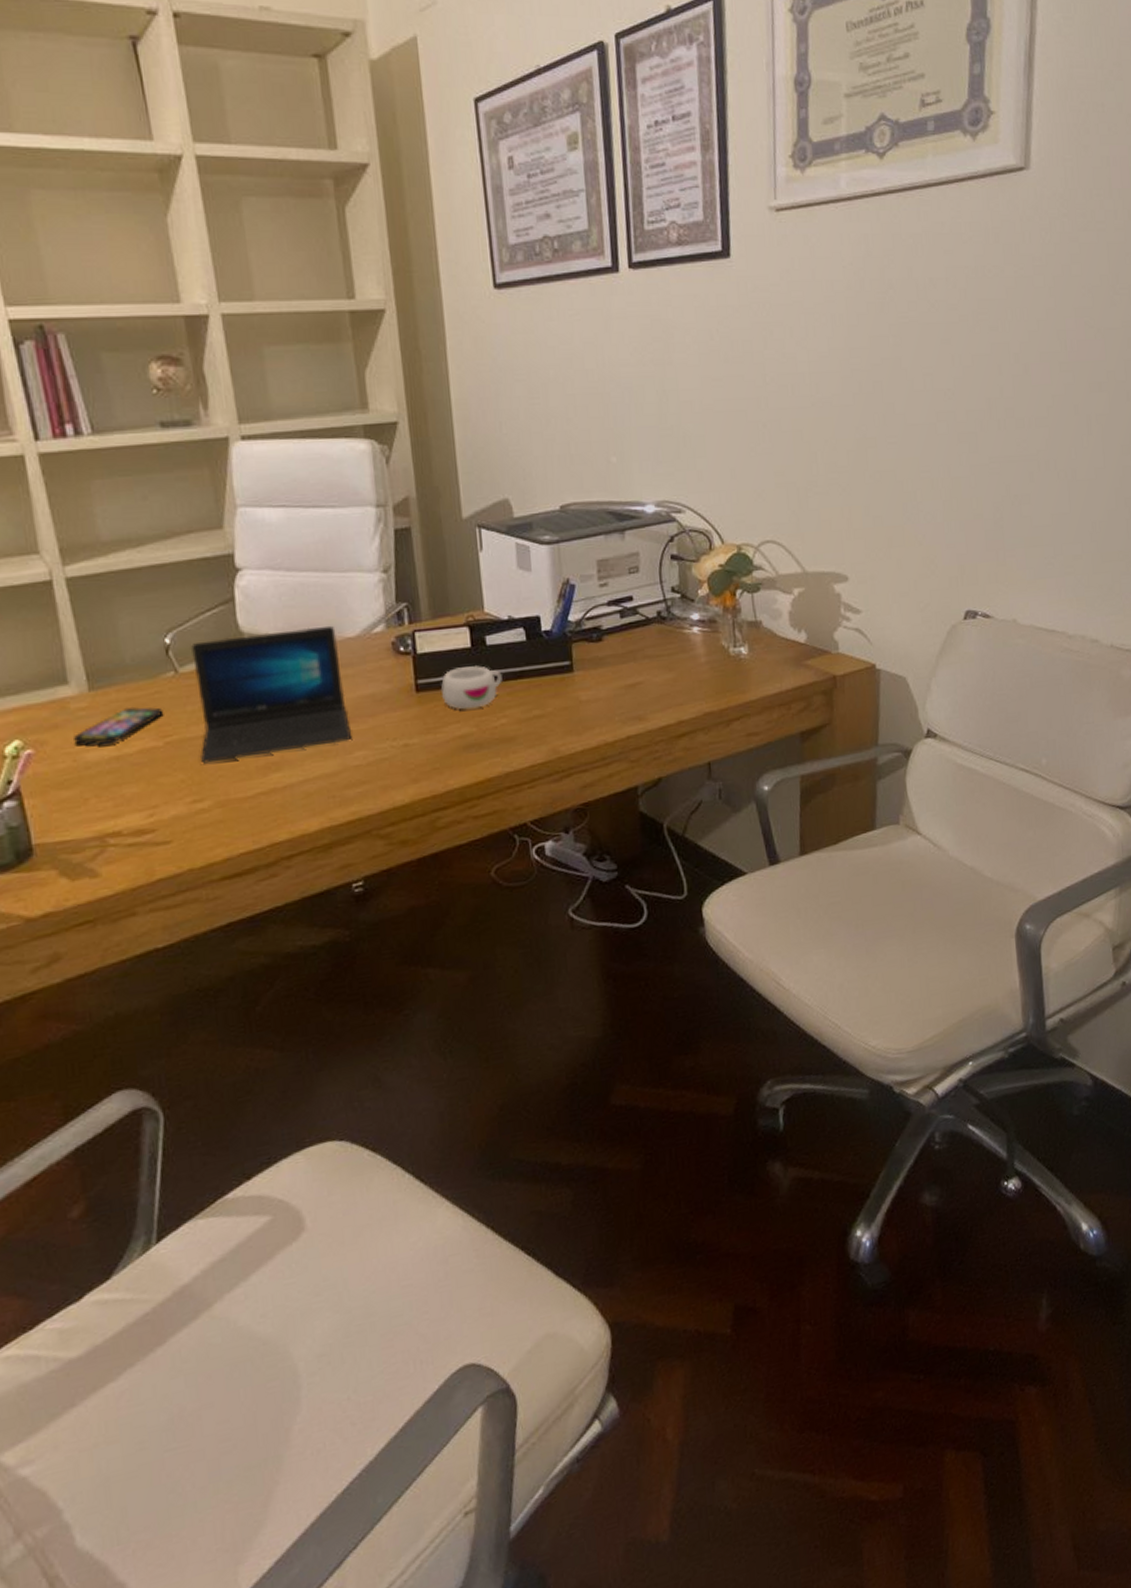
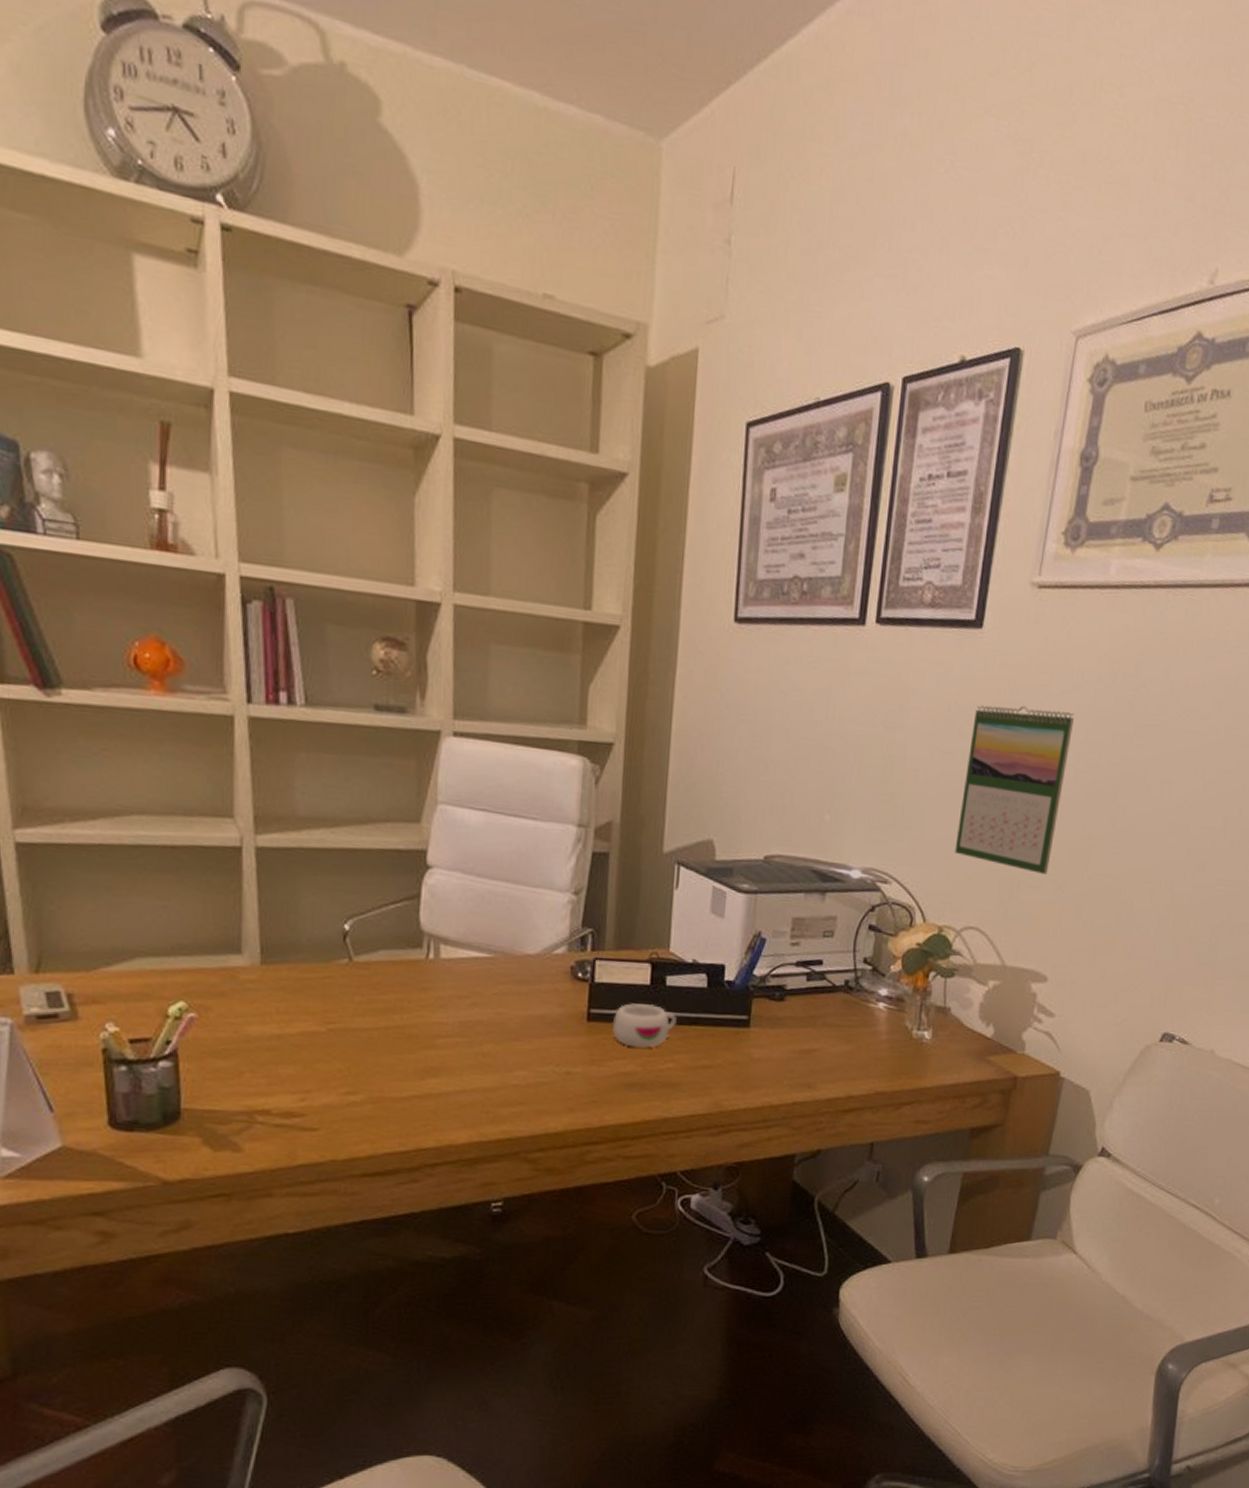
smartphone: present [72,706,164,745] -> none [237,987,332,1022]
laptop: present [191,625,353,764] -> none [360,933,517,1060]
calendar: none [737,323,832,480] -> present [954,705,1075,874]

